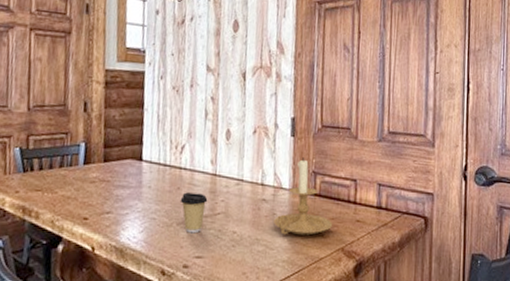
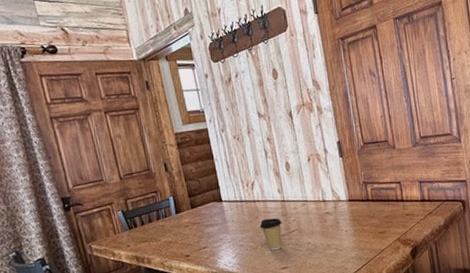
candle holder: present [274,158,333,236] -> none [339,172,388,238]

